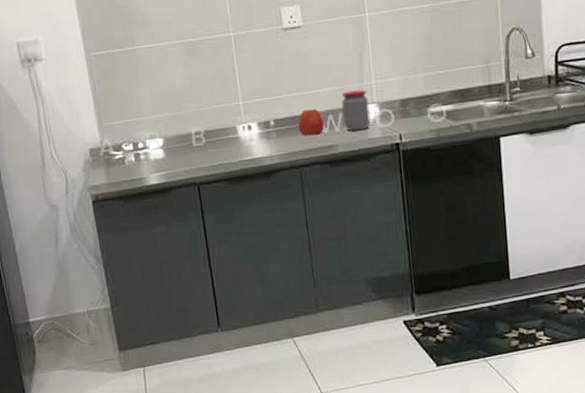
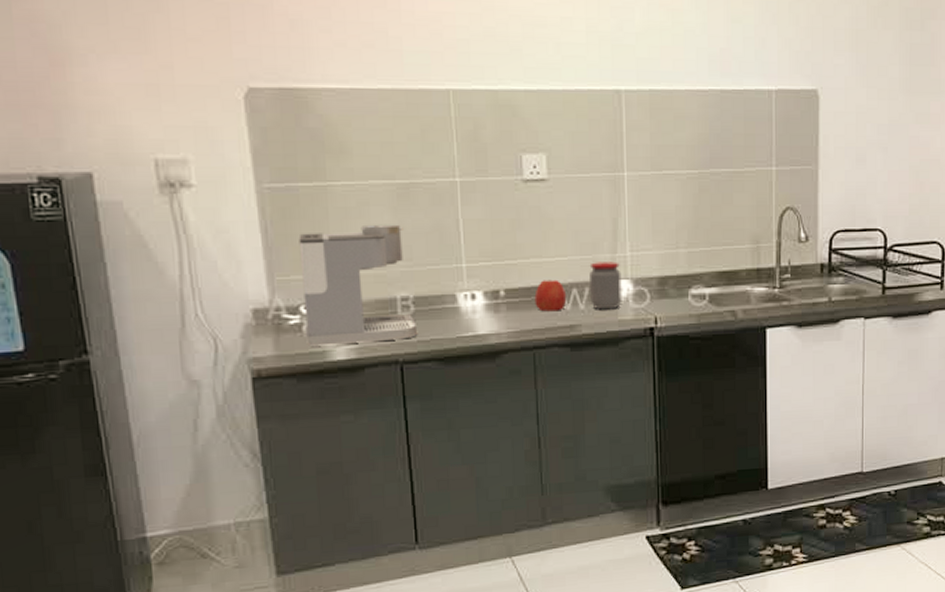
coffee maker: none [118,74,210,175] -> present [298,224,418,346]

